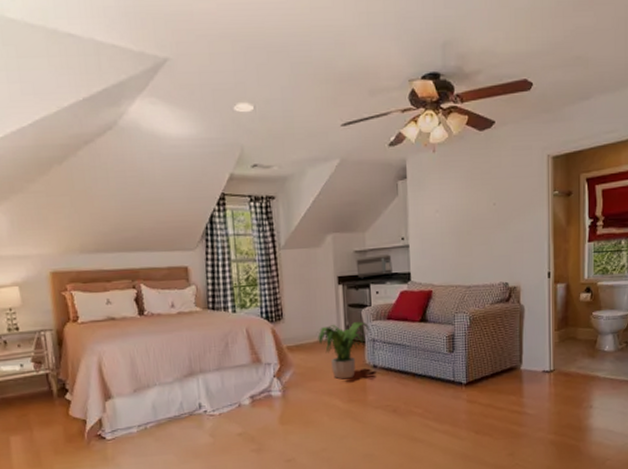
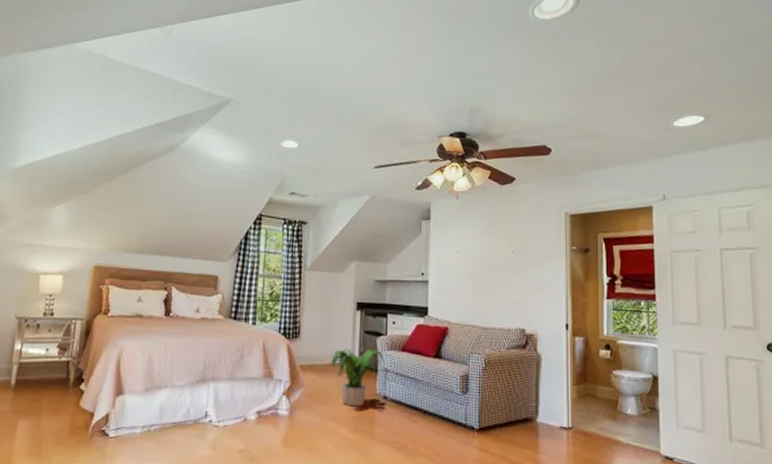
microwave: present [356,254,392,279] -> none [376,286,411,308]

